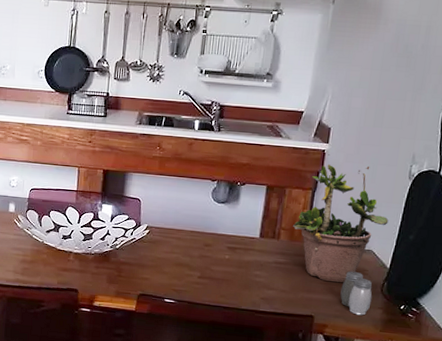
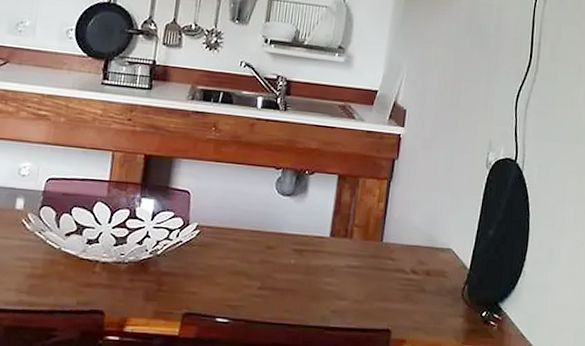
potted plant: present [292,154,389,283] -> none [366,139,468,289]
salt and pepper shaker: present [340,271,373,316] -> none [419,273,453,326]

